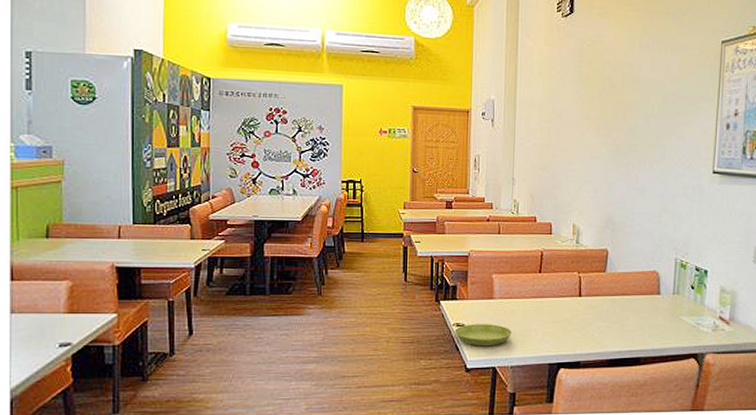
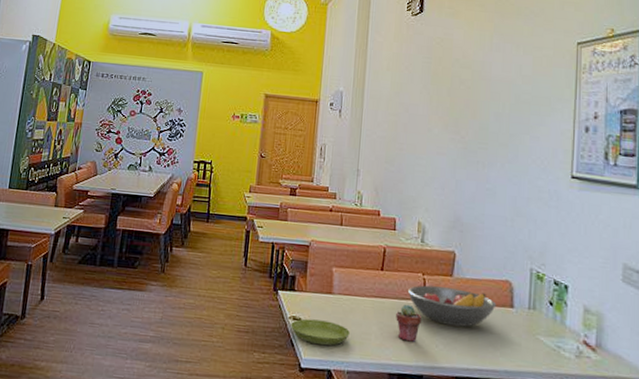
potted succulent: none [554,301,579,334] -> present [396,304,423,342]
fruit bowl: none [564,282,645,316] -> present [407,285,497,327]

